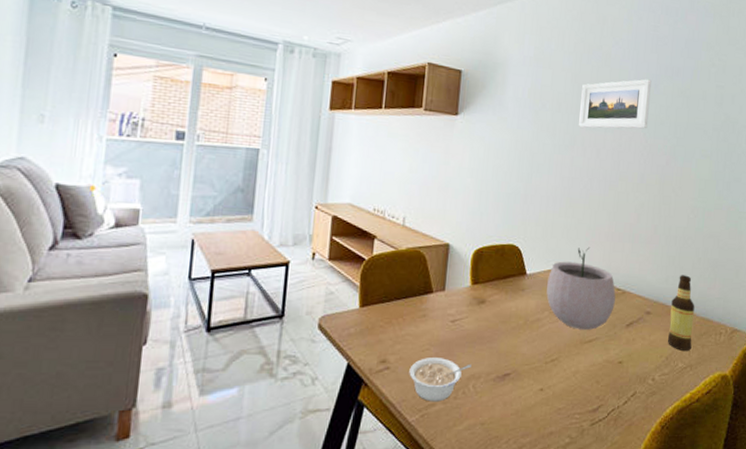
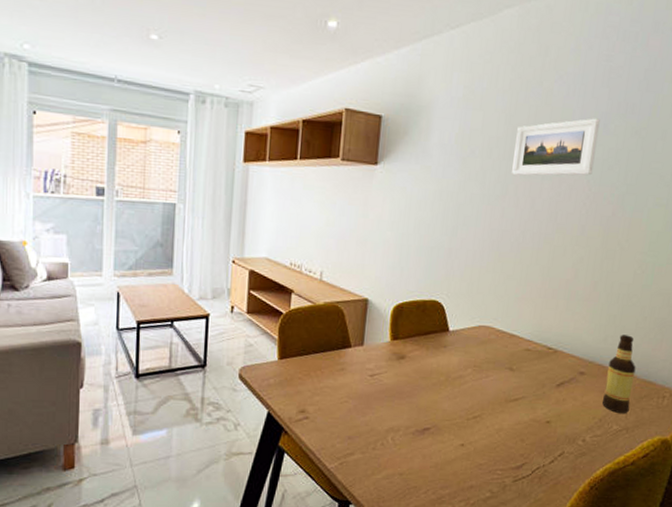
legume: present [409,358,472,402] -> none [327,409,390,452]
plant pot: present [546,247,616,330] -> none [470,304,547,388]

